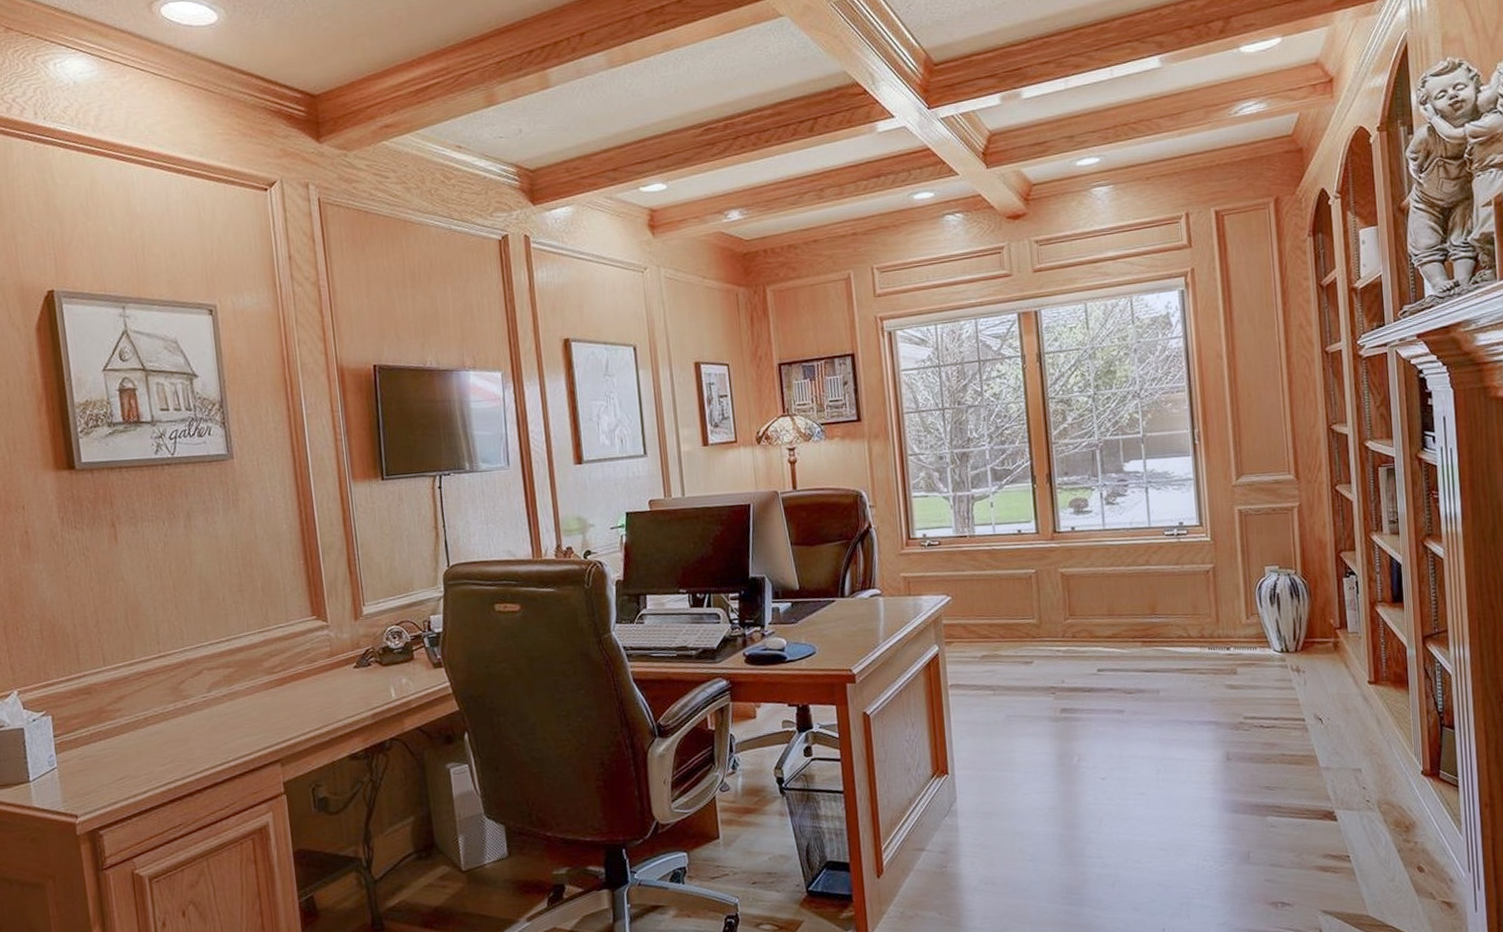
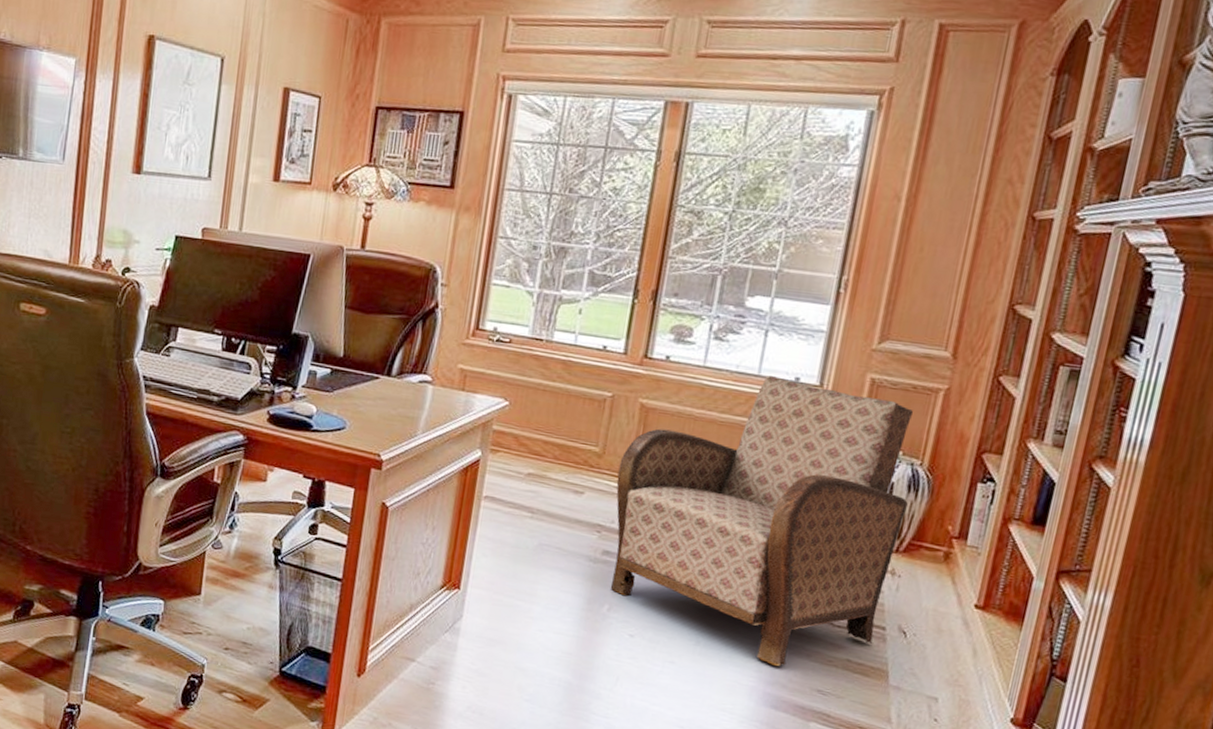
armchair: none [1056,525,1298,775] -> present [610,376,913,666]

